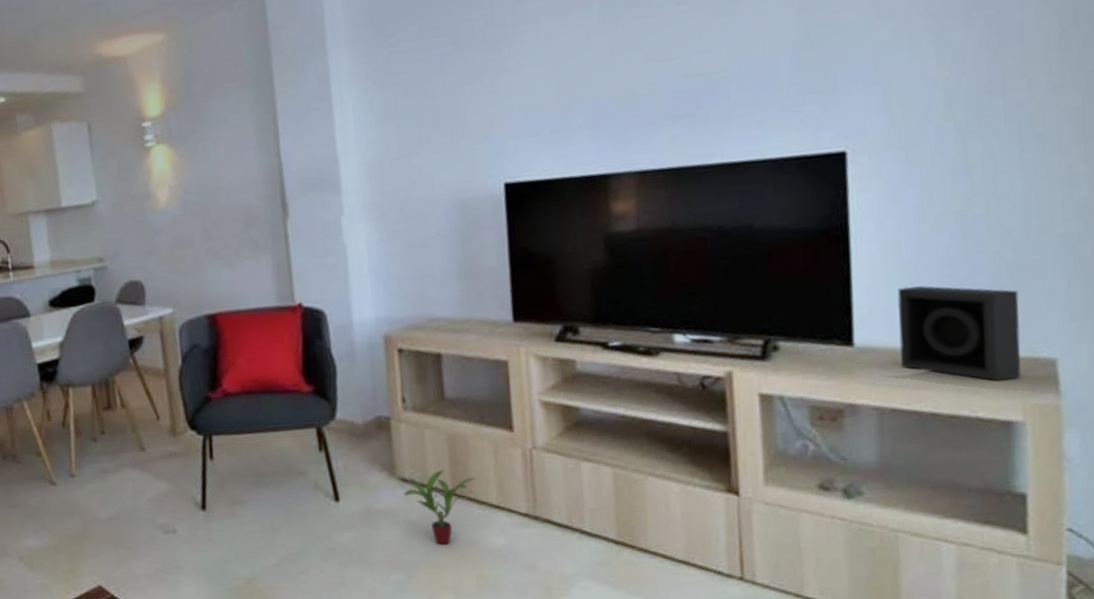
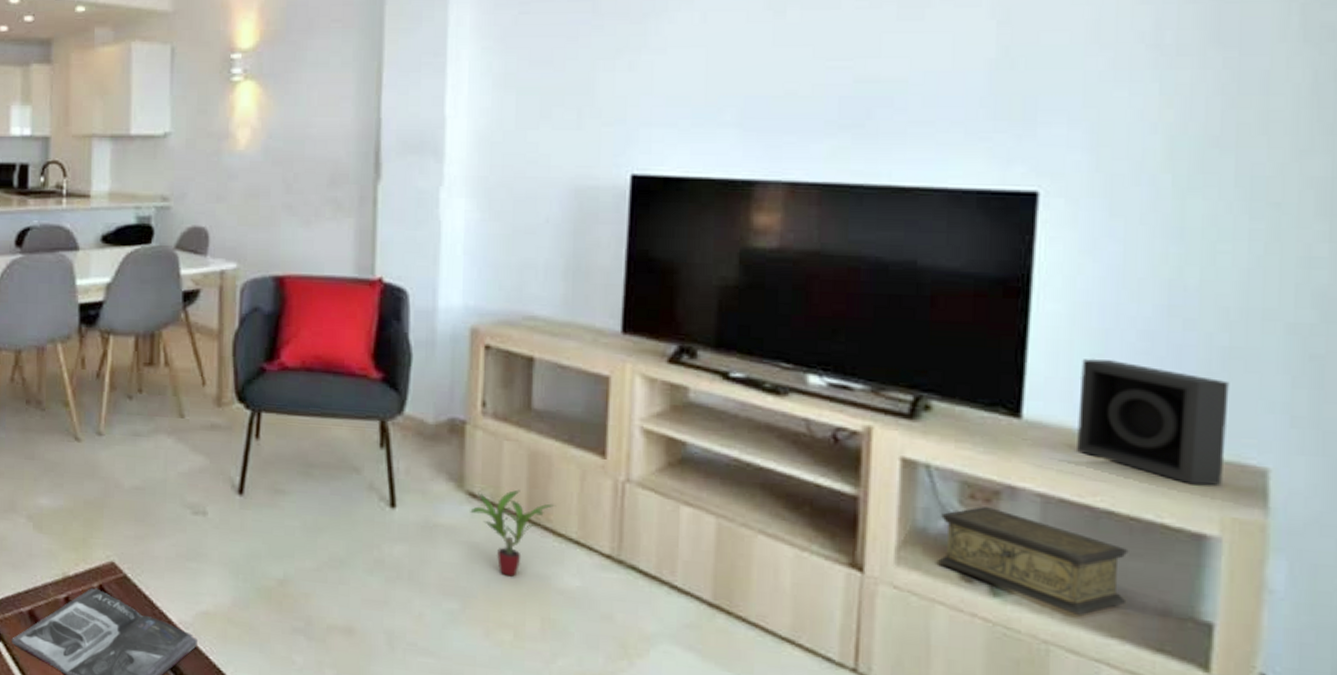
decorative box: none [797,425,954,505] -> present [936,507,1129,617]

